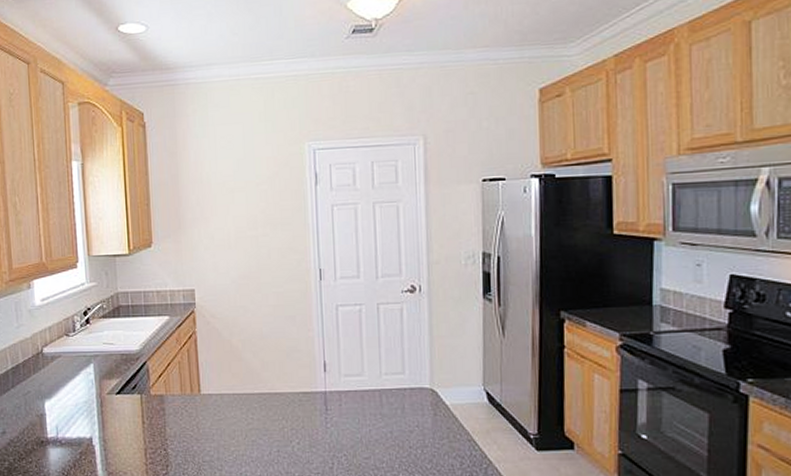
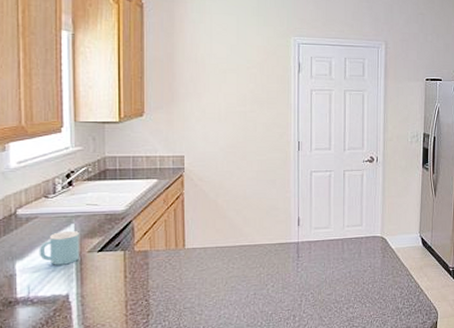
mug: none [63,371,99,406] -> present [39,231,79,265]

